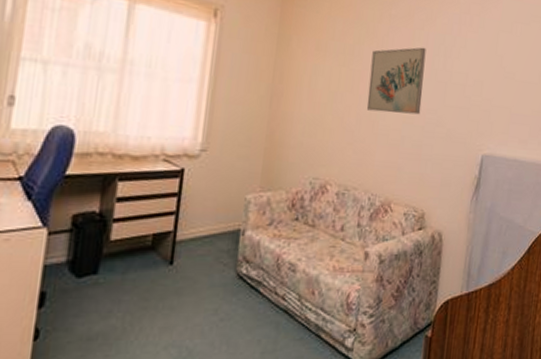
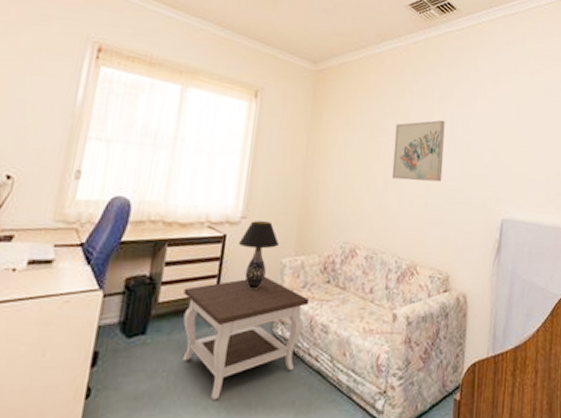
side table: none [138,214,277,340] -> present [182,277,310,400]
table lamp: none [197,154,244,227] -> present [238,221,280,289]

